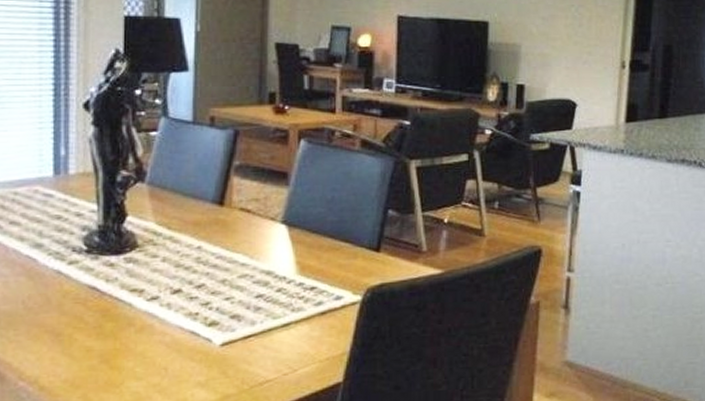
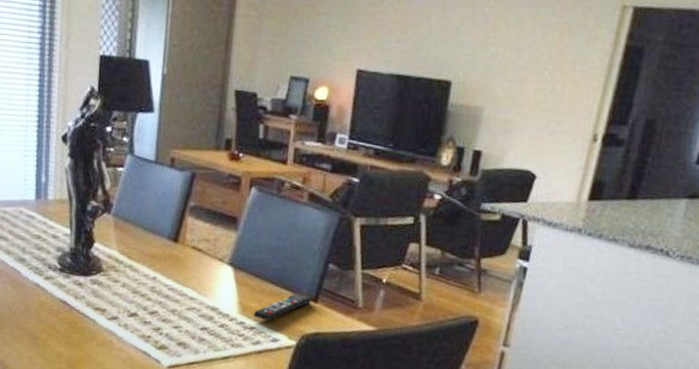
remote control: none [314,245,374,278] -> present [254,293,312,321]

